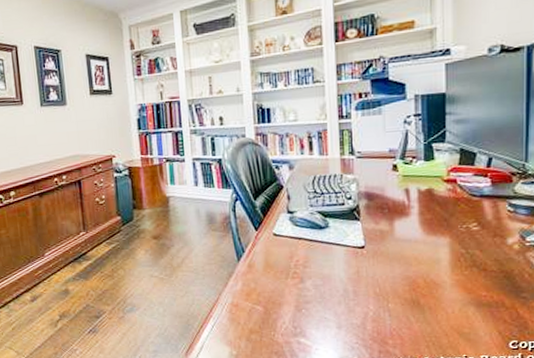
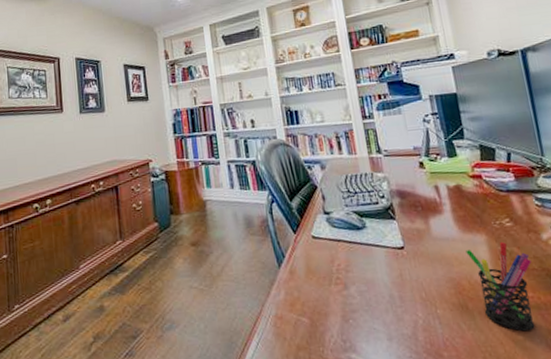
pen holder: none [426,244,491,326] -> present [466,241,535,332]

